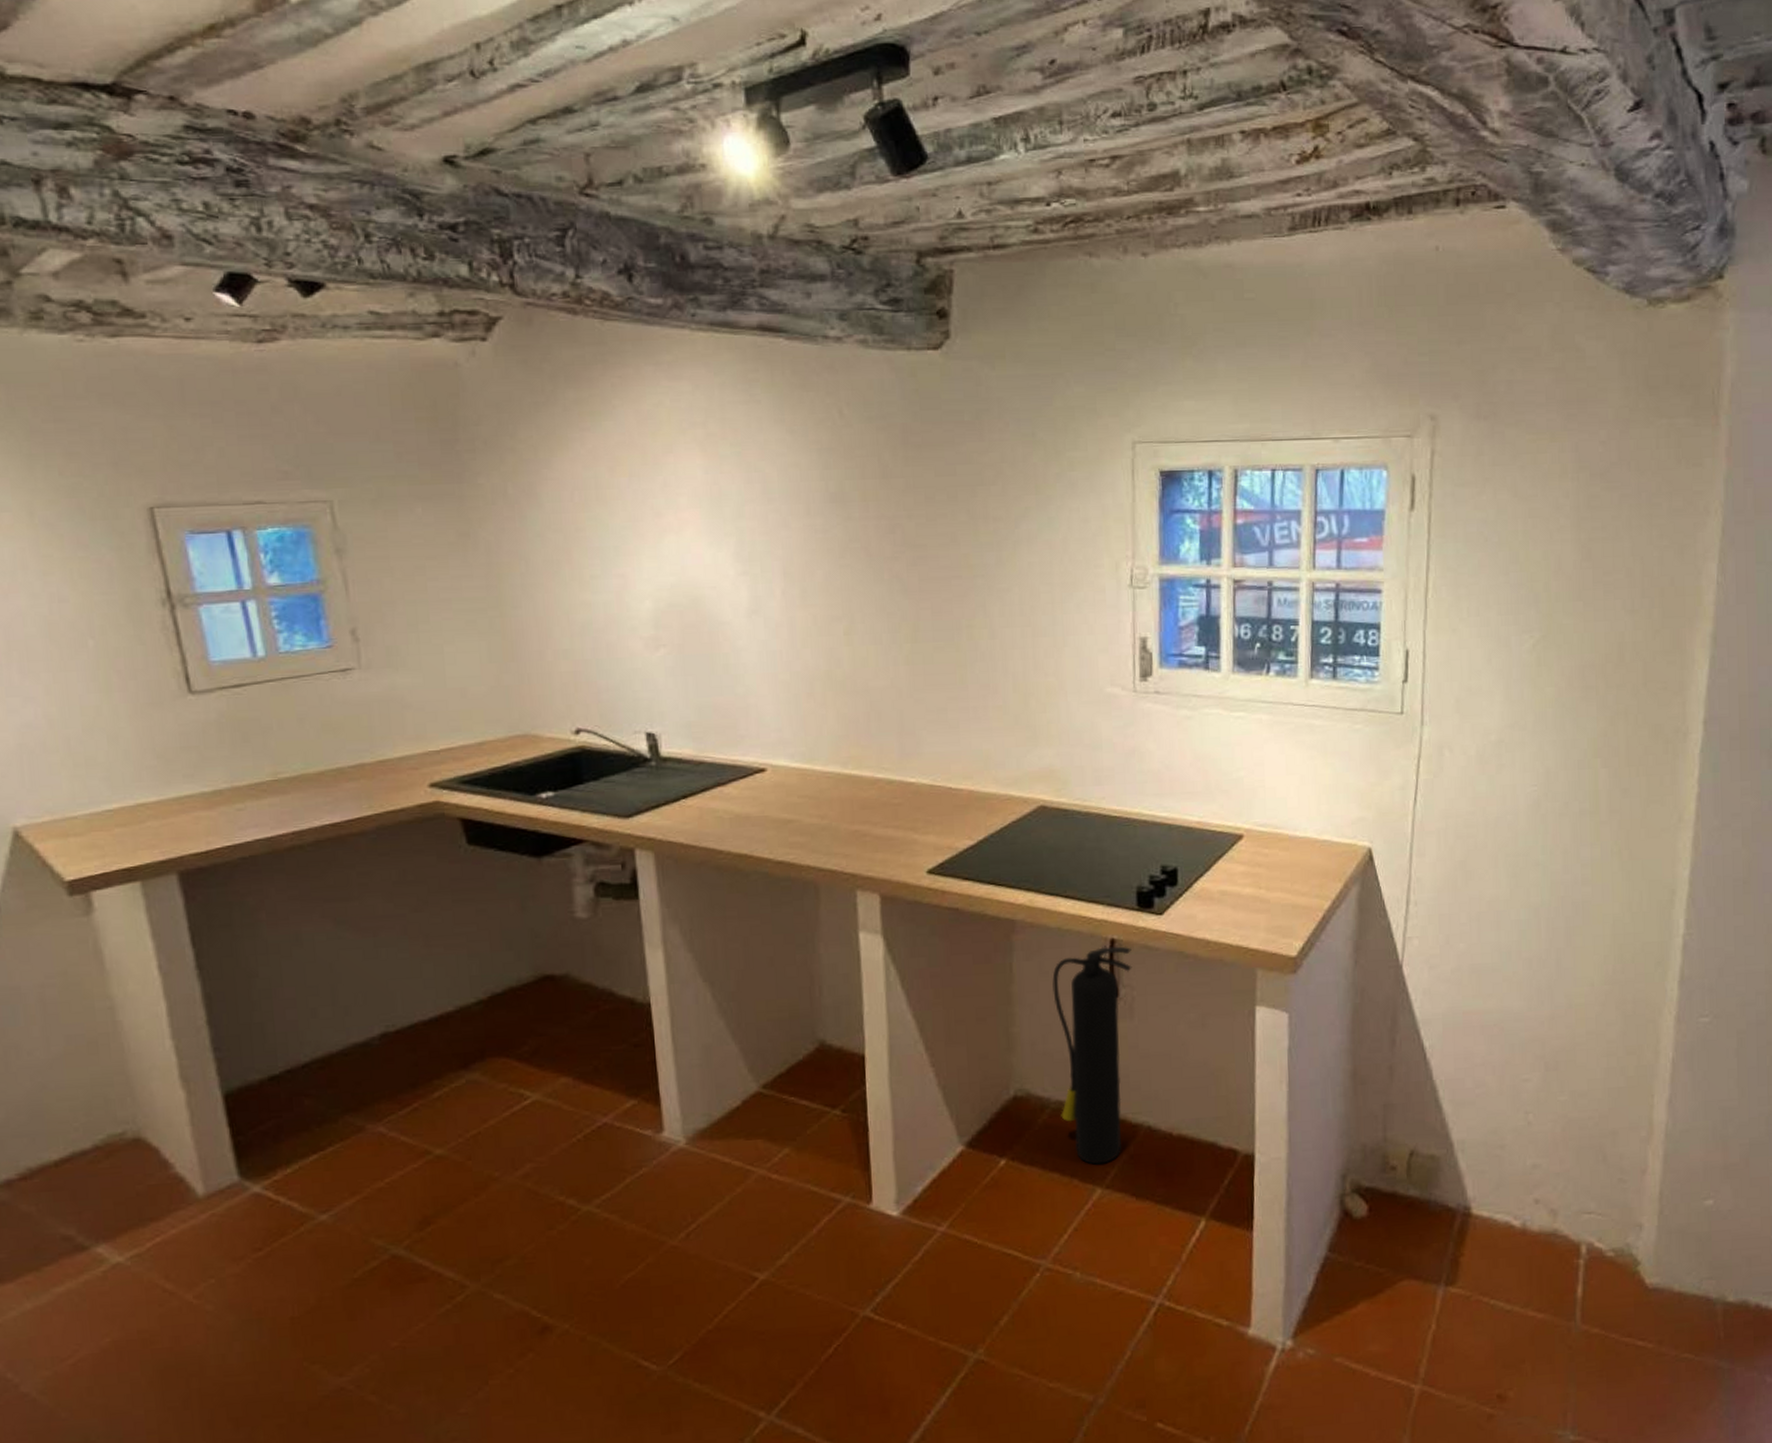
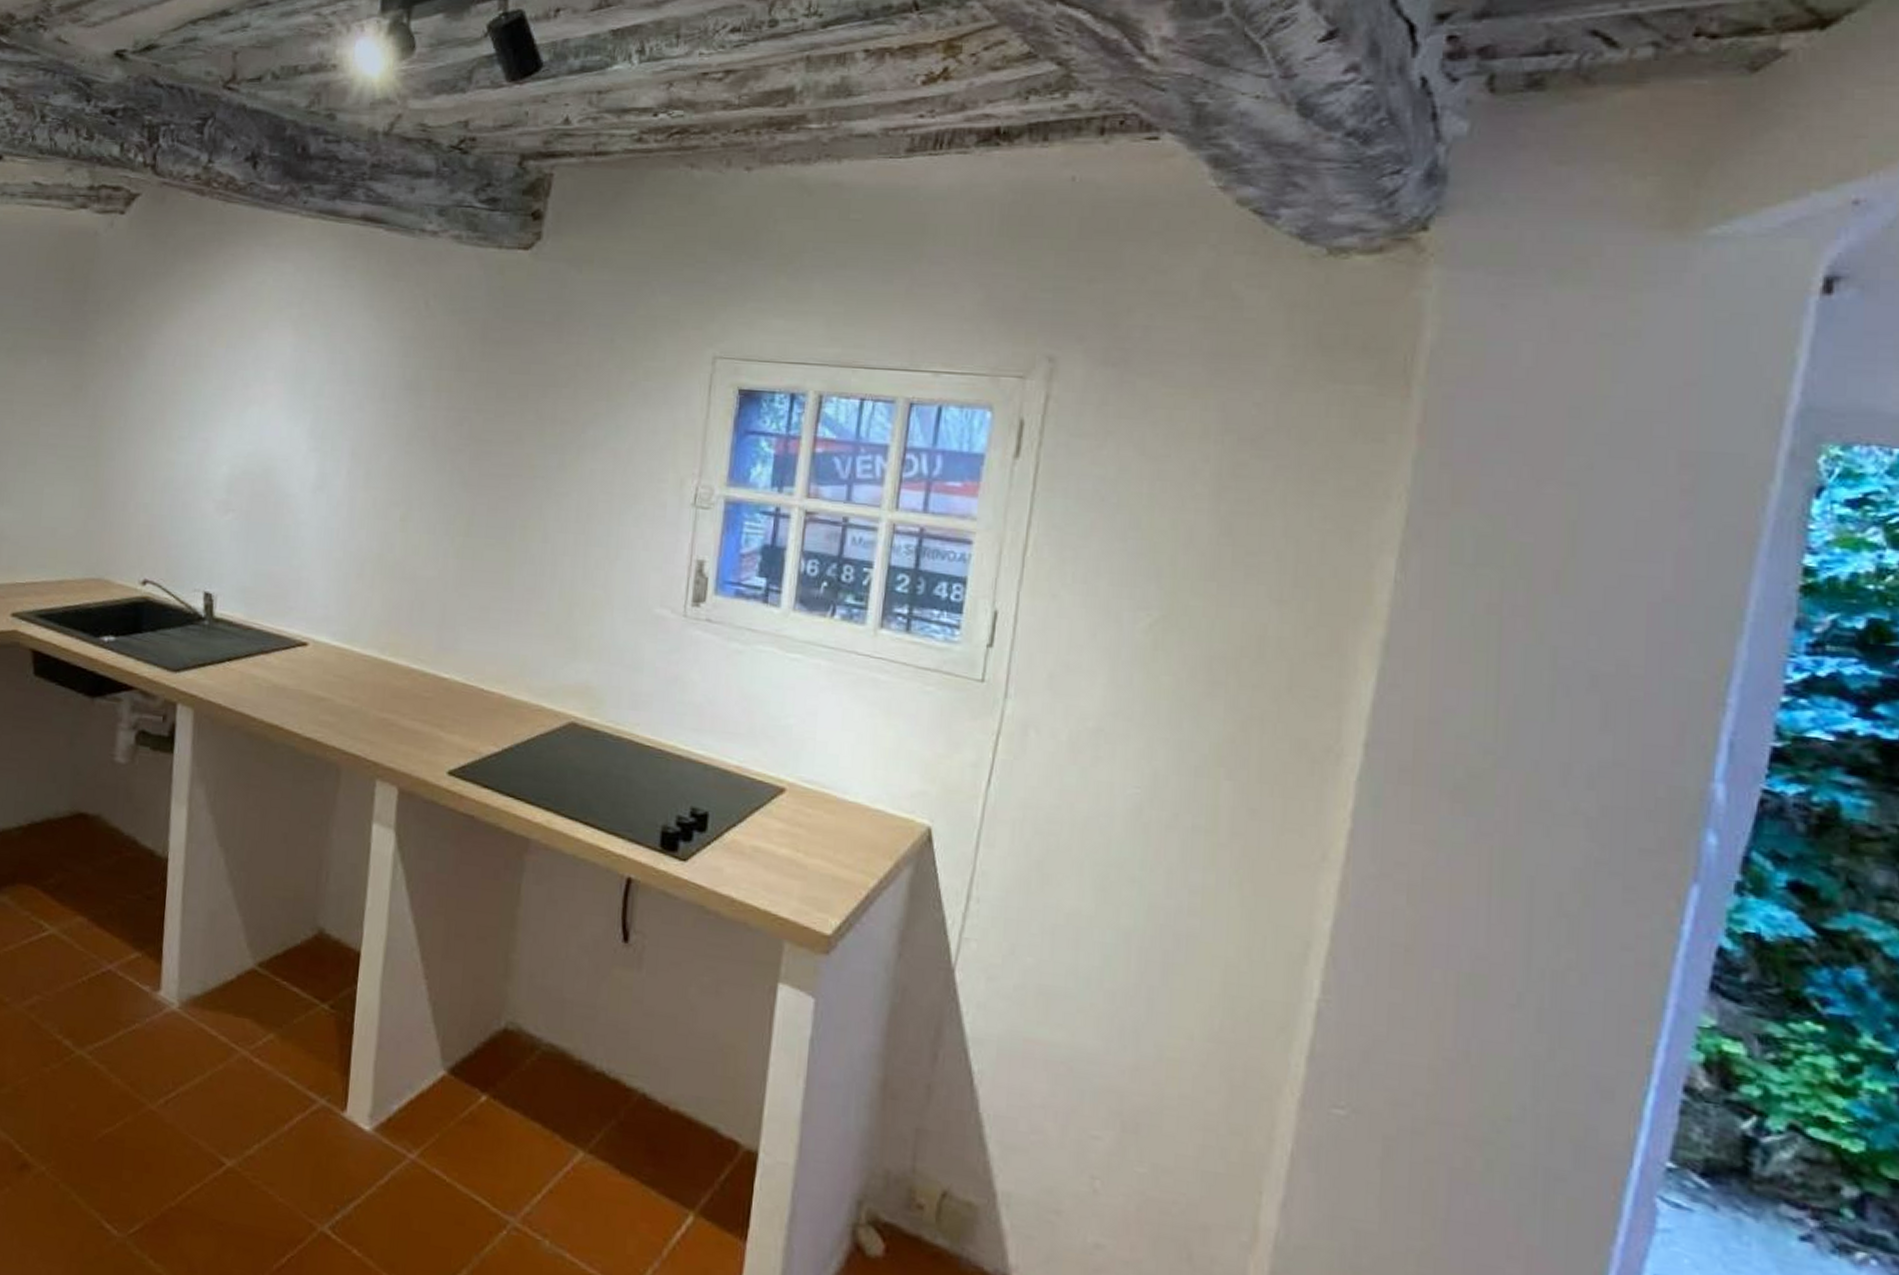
fire extinguisher: present [1052,946,1132,1165] -> none [551,883,648,1125]

